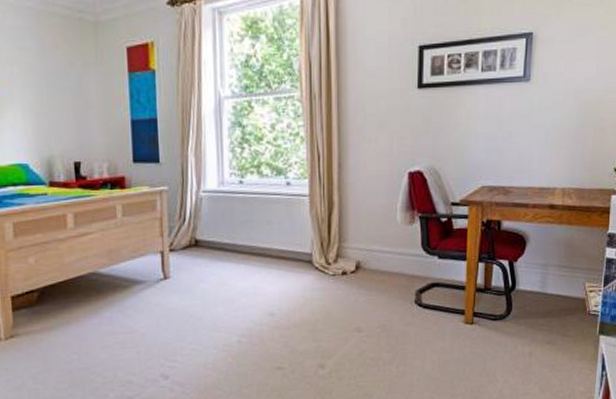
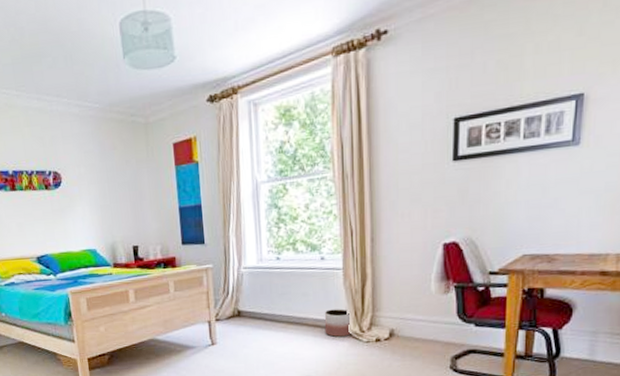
planter: none [289,239,317,271] -> present [324,309,351,338]

